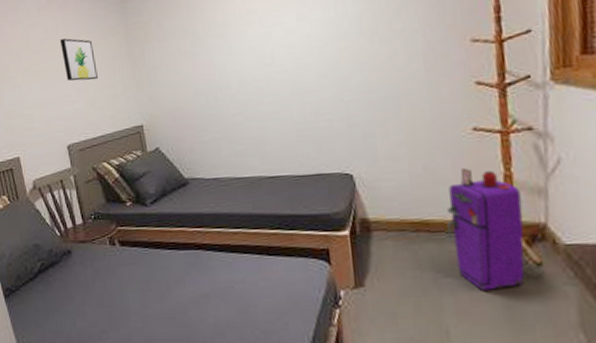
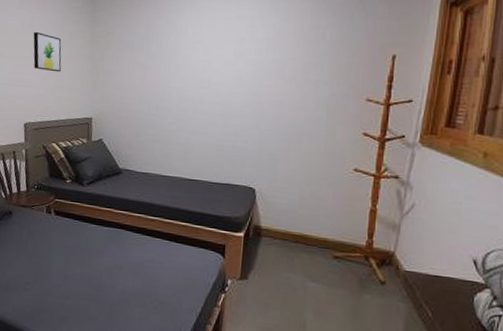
air purifier: present [446,167,544,291] -> none [319,198,386,298]

